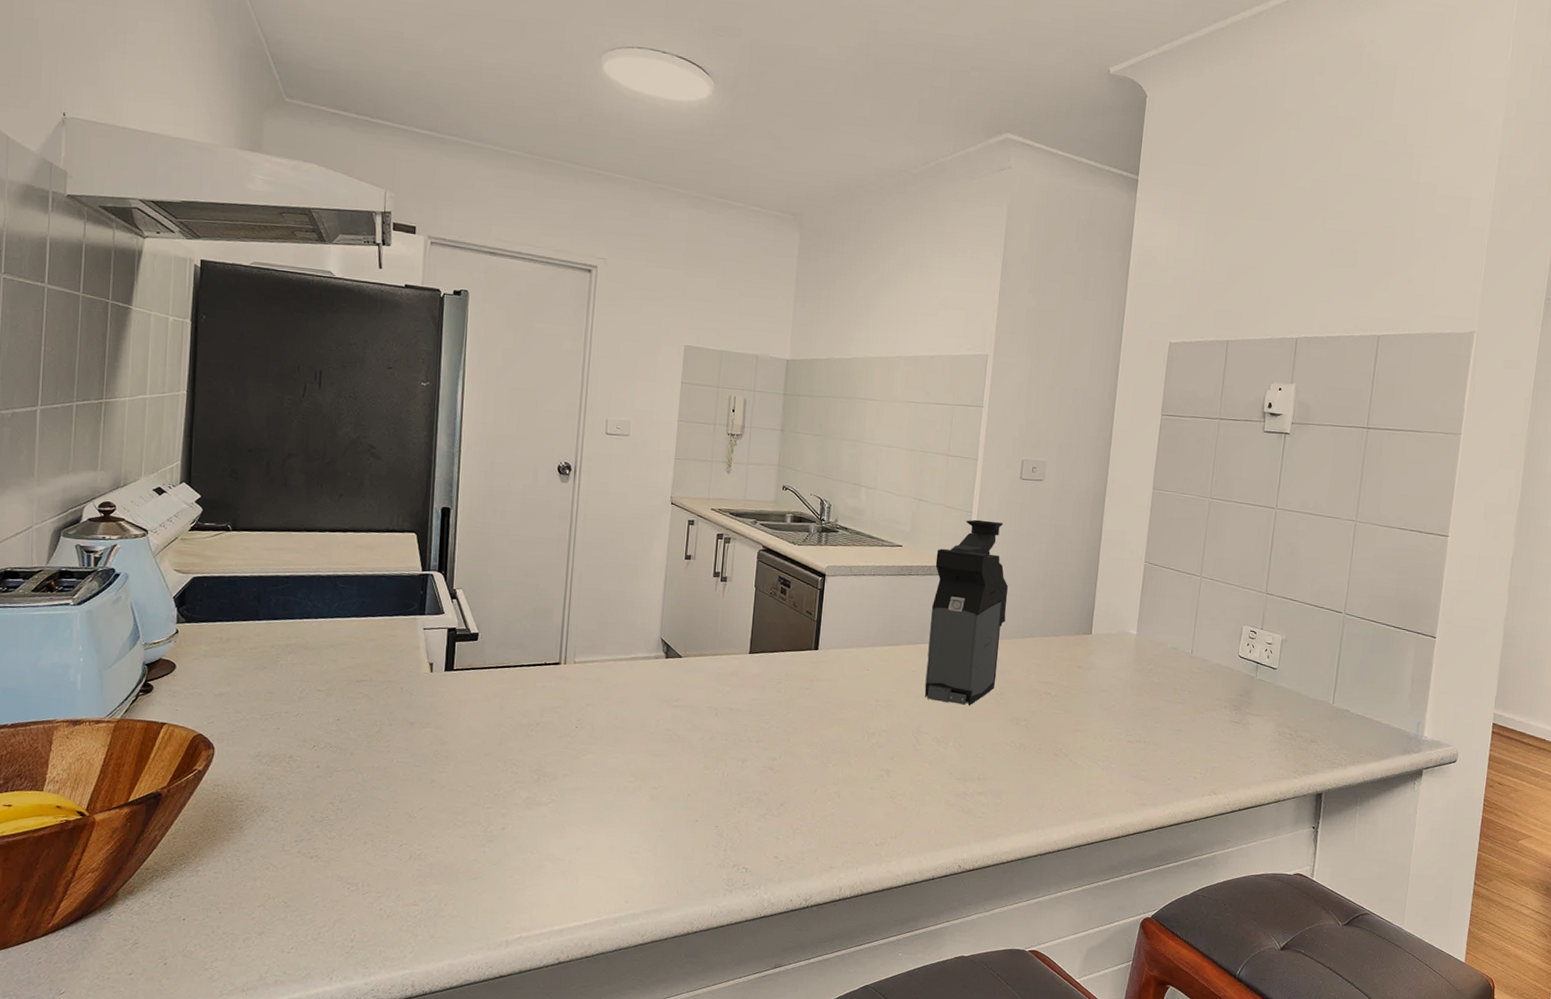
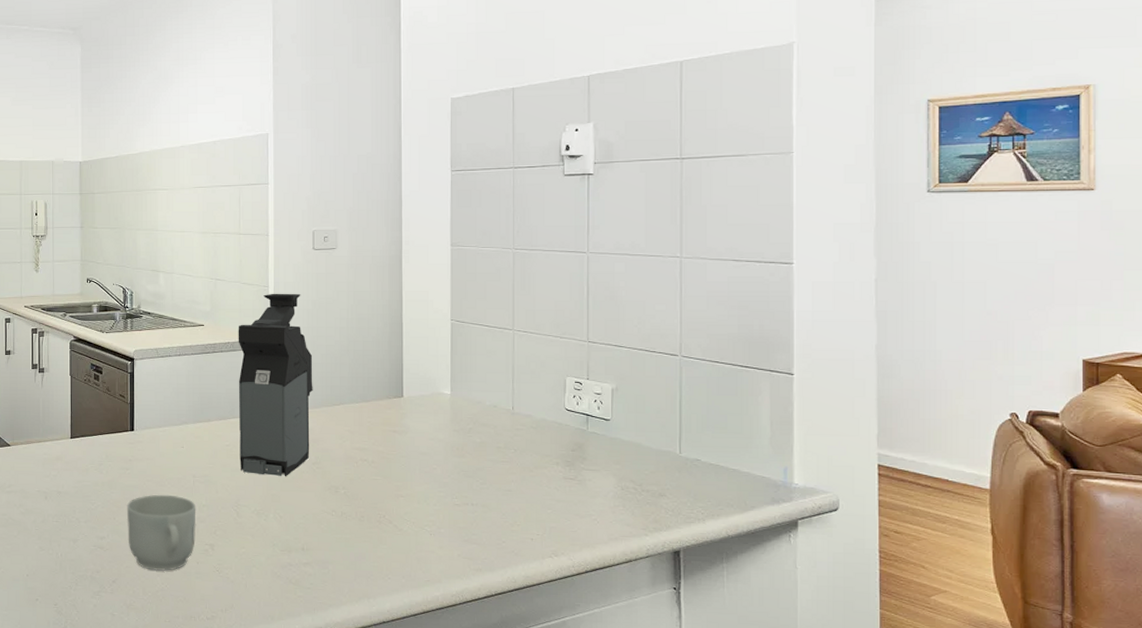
mug: none [801,717,876,796] -> present [126,494,196,571]

